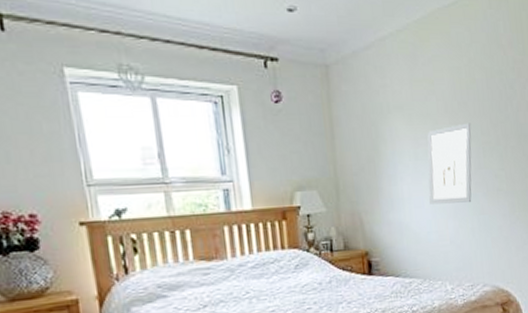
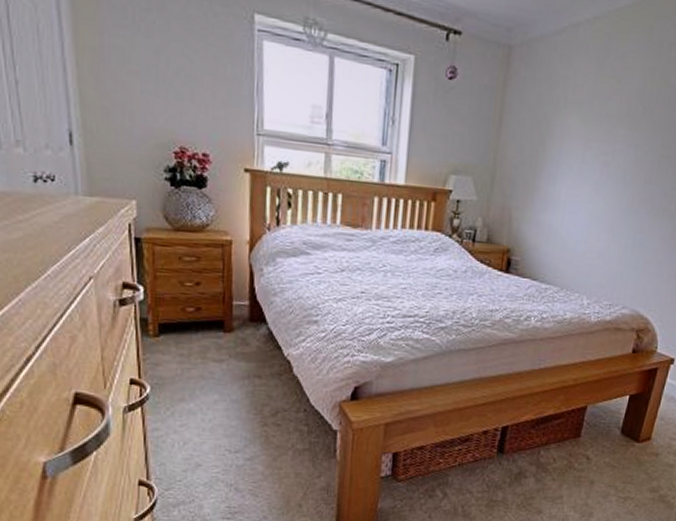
wall art: present [427,123,472,205] -> none [586,131,652,219]

